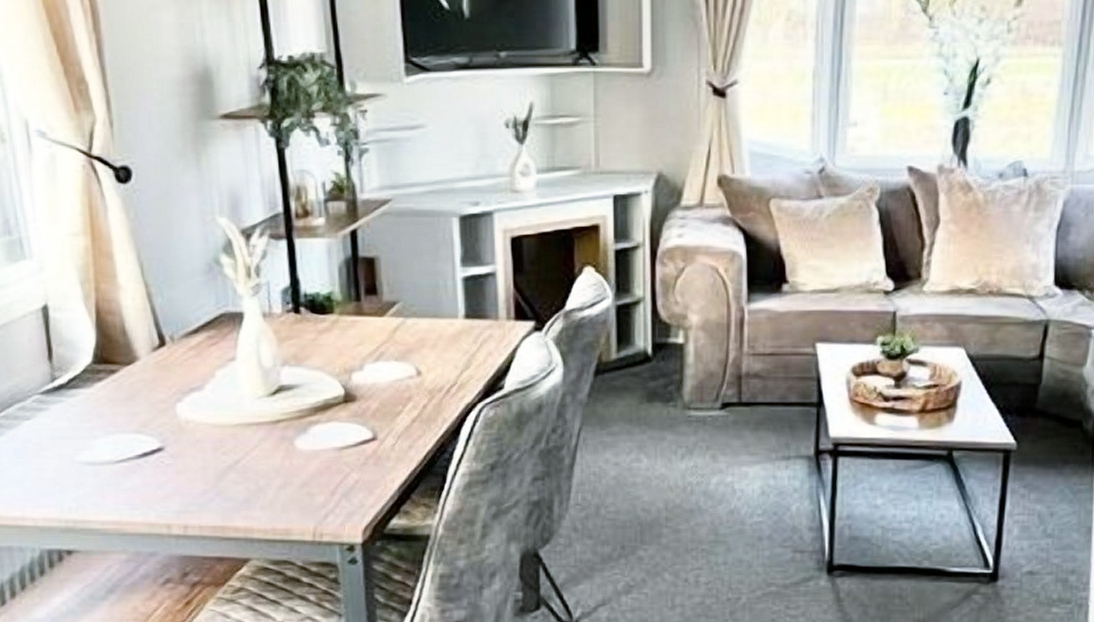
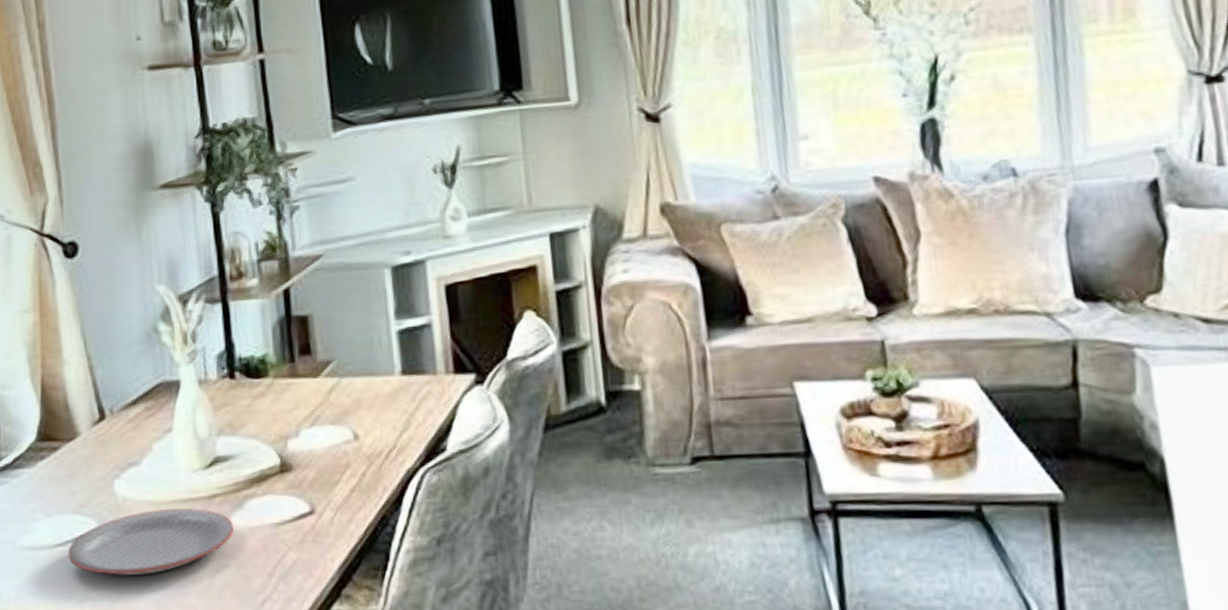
plate: none [130,431,298,490] -> present [68,508,234,575]

